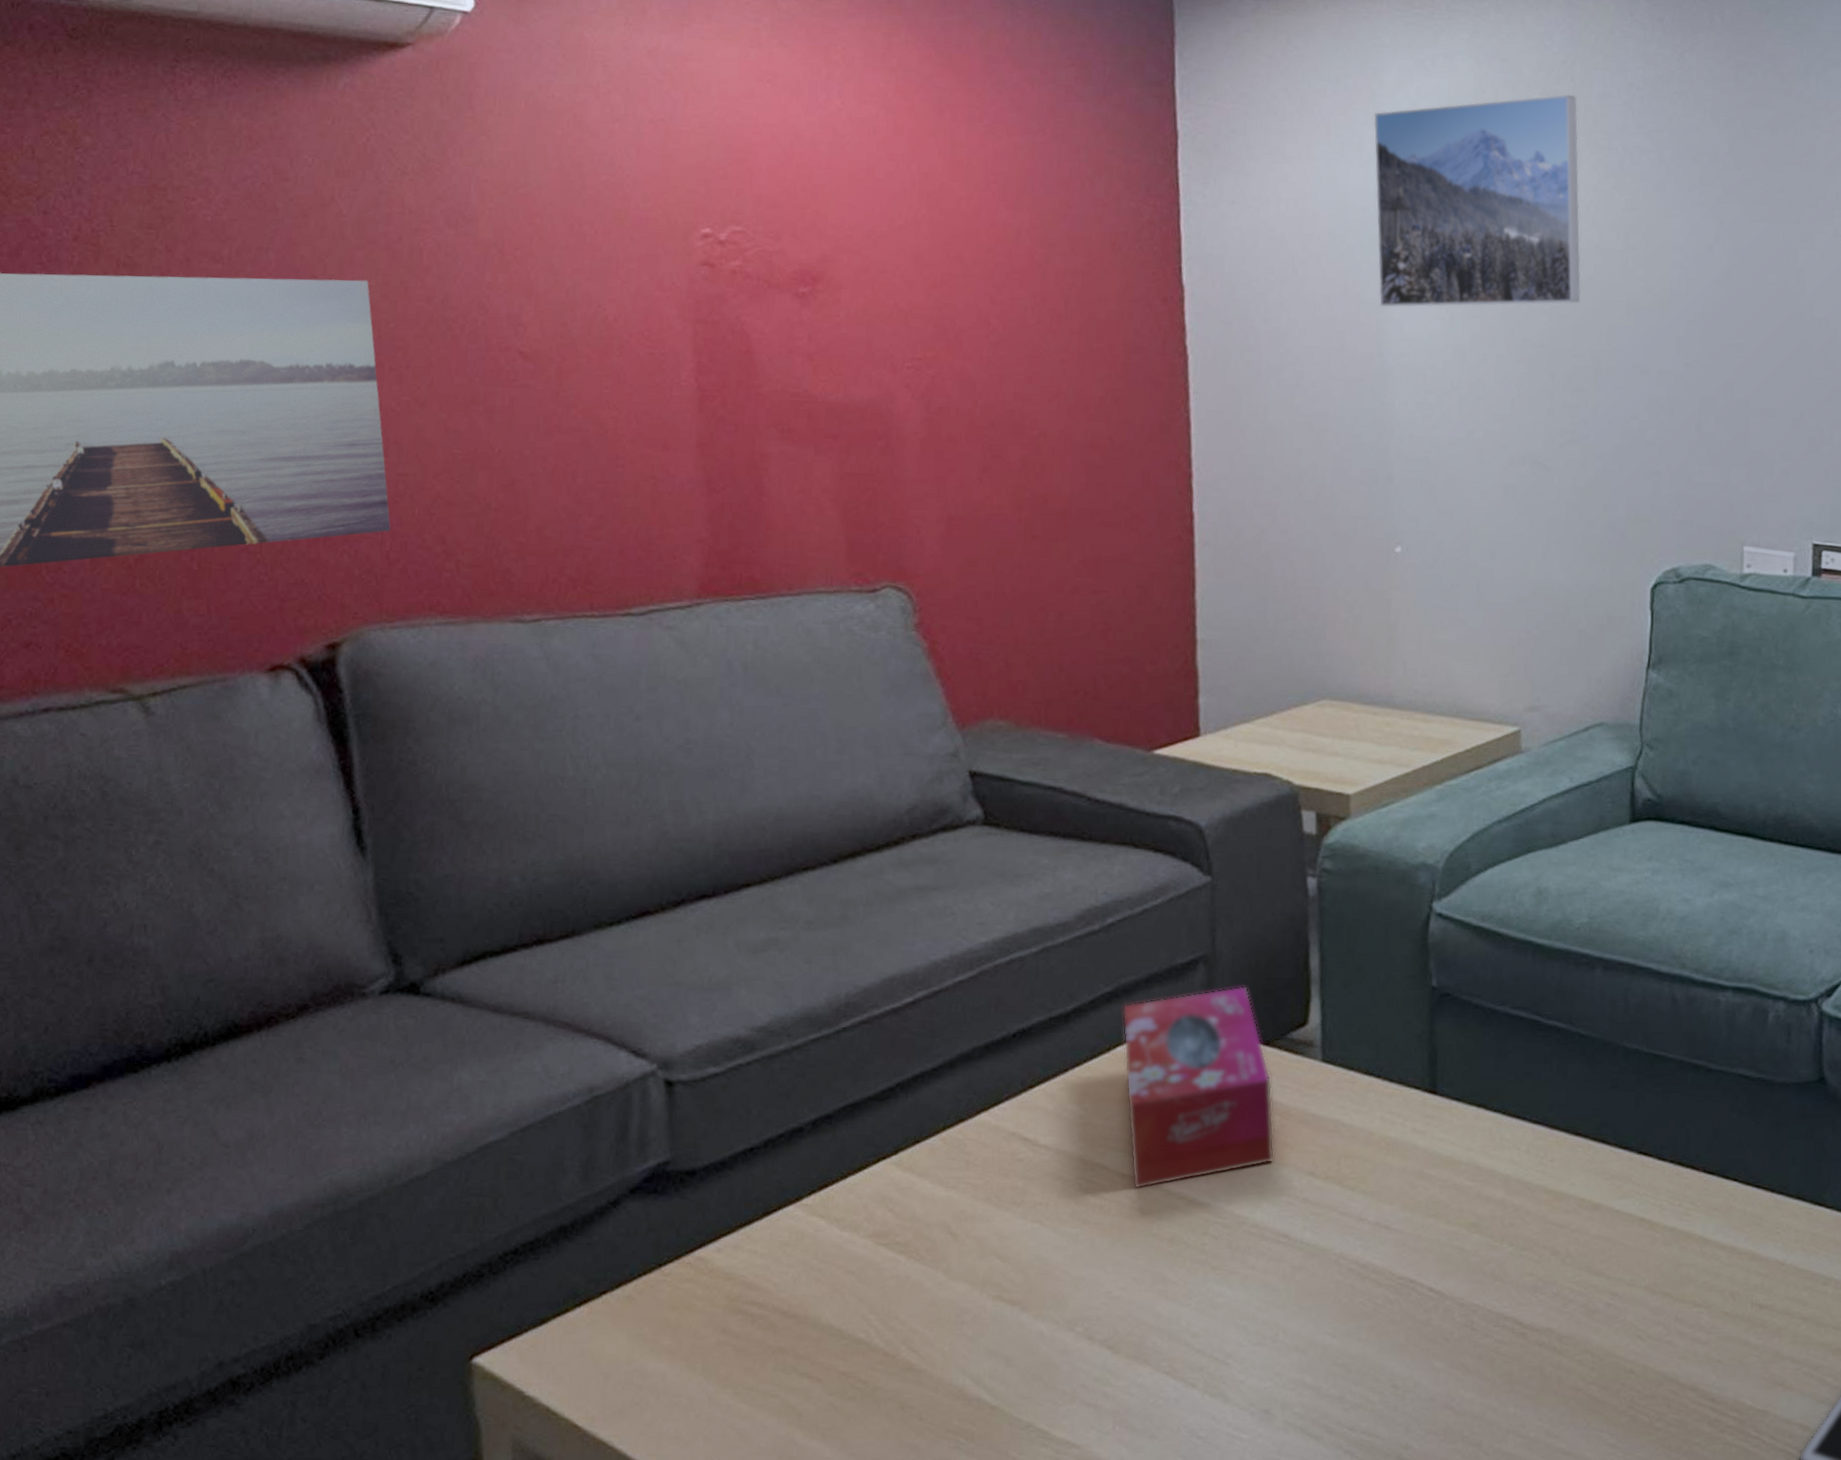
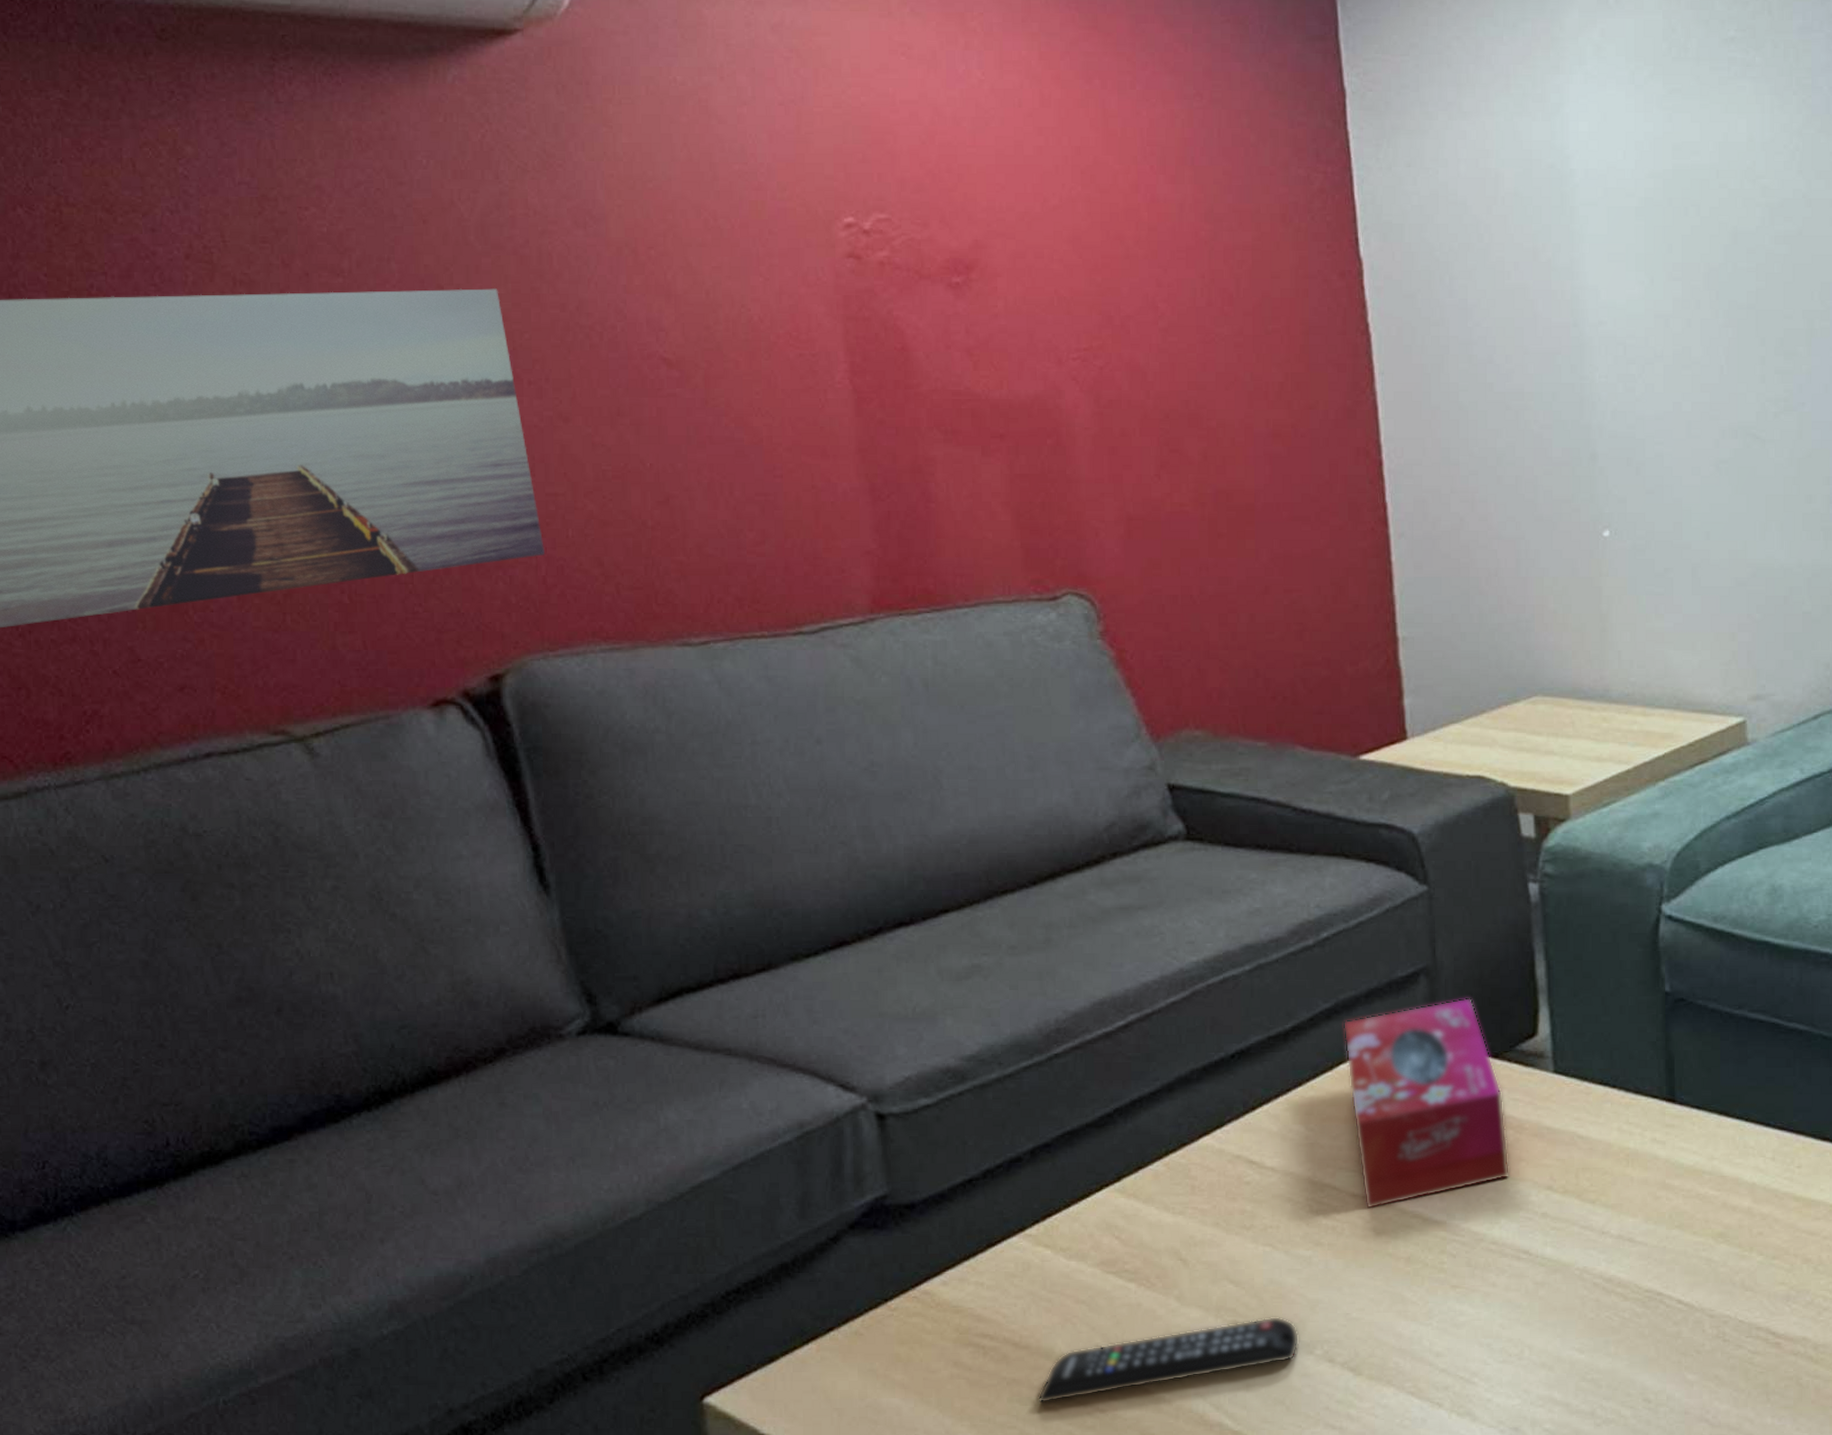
remote control: none [801,1292,1062,1373] -> present [1037,1316,1300,1403]
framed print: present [1374,94,1581,308] -> none [1556,30,1789,272]

